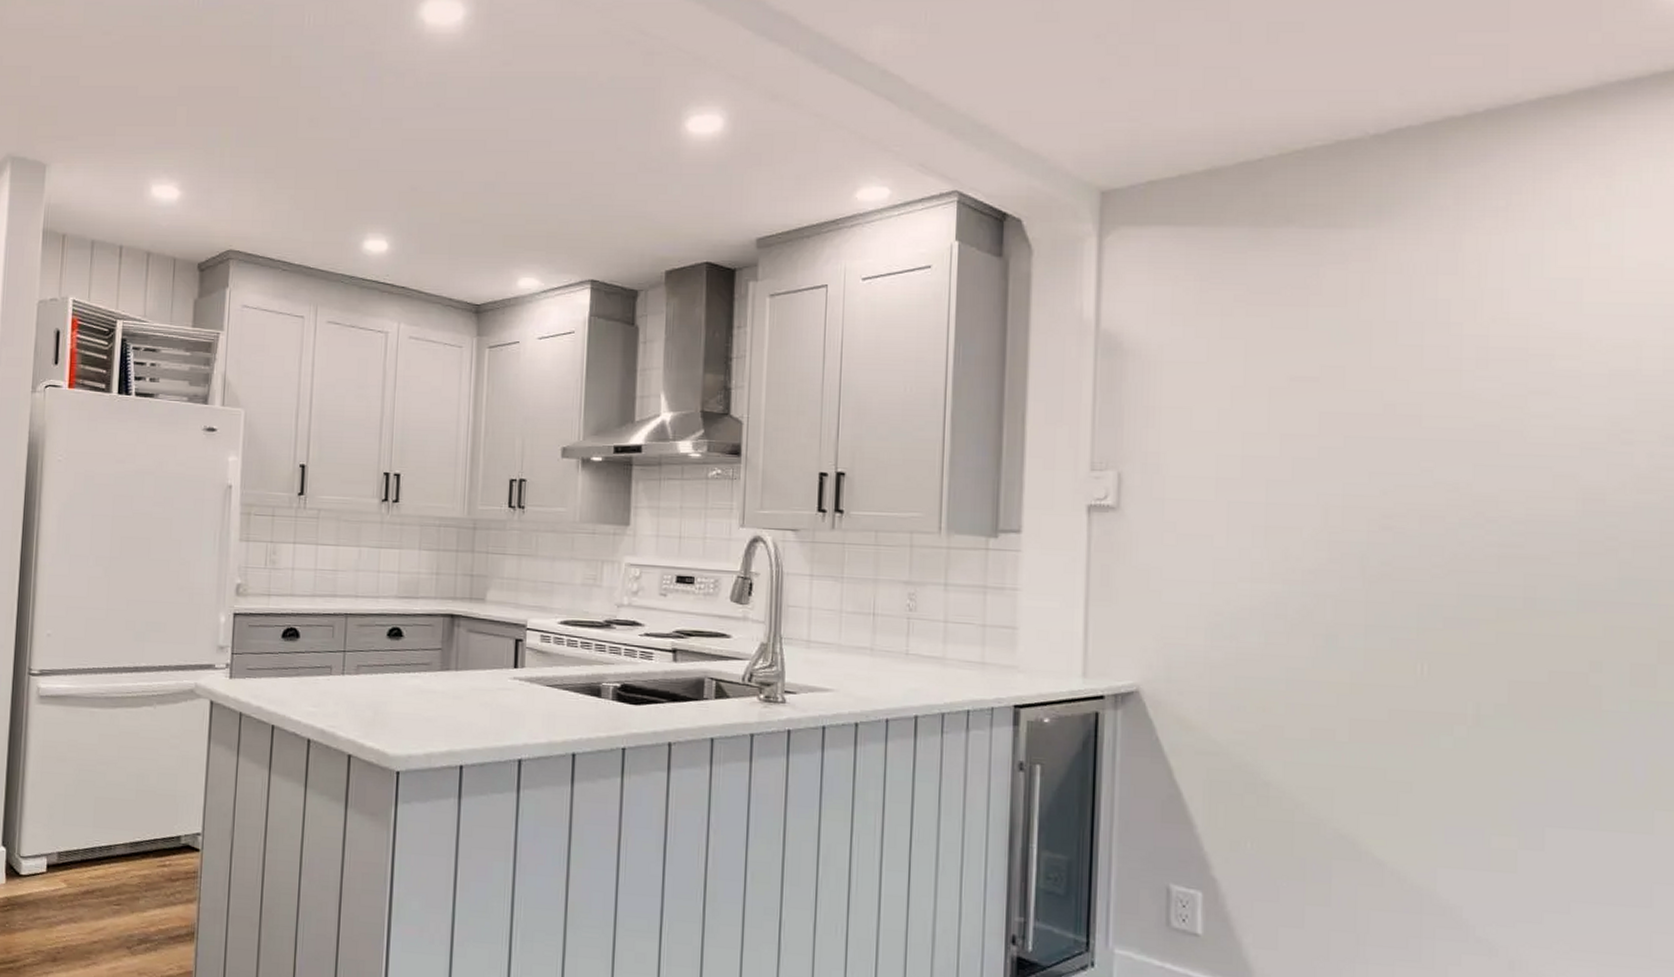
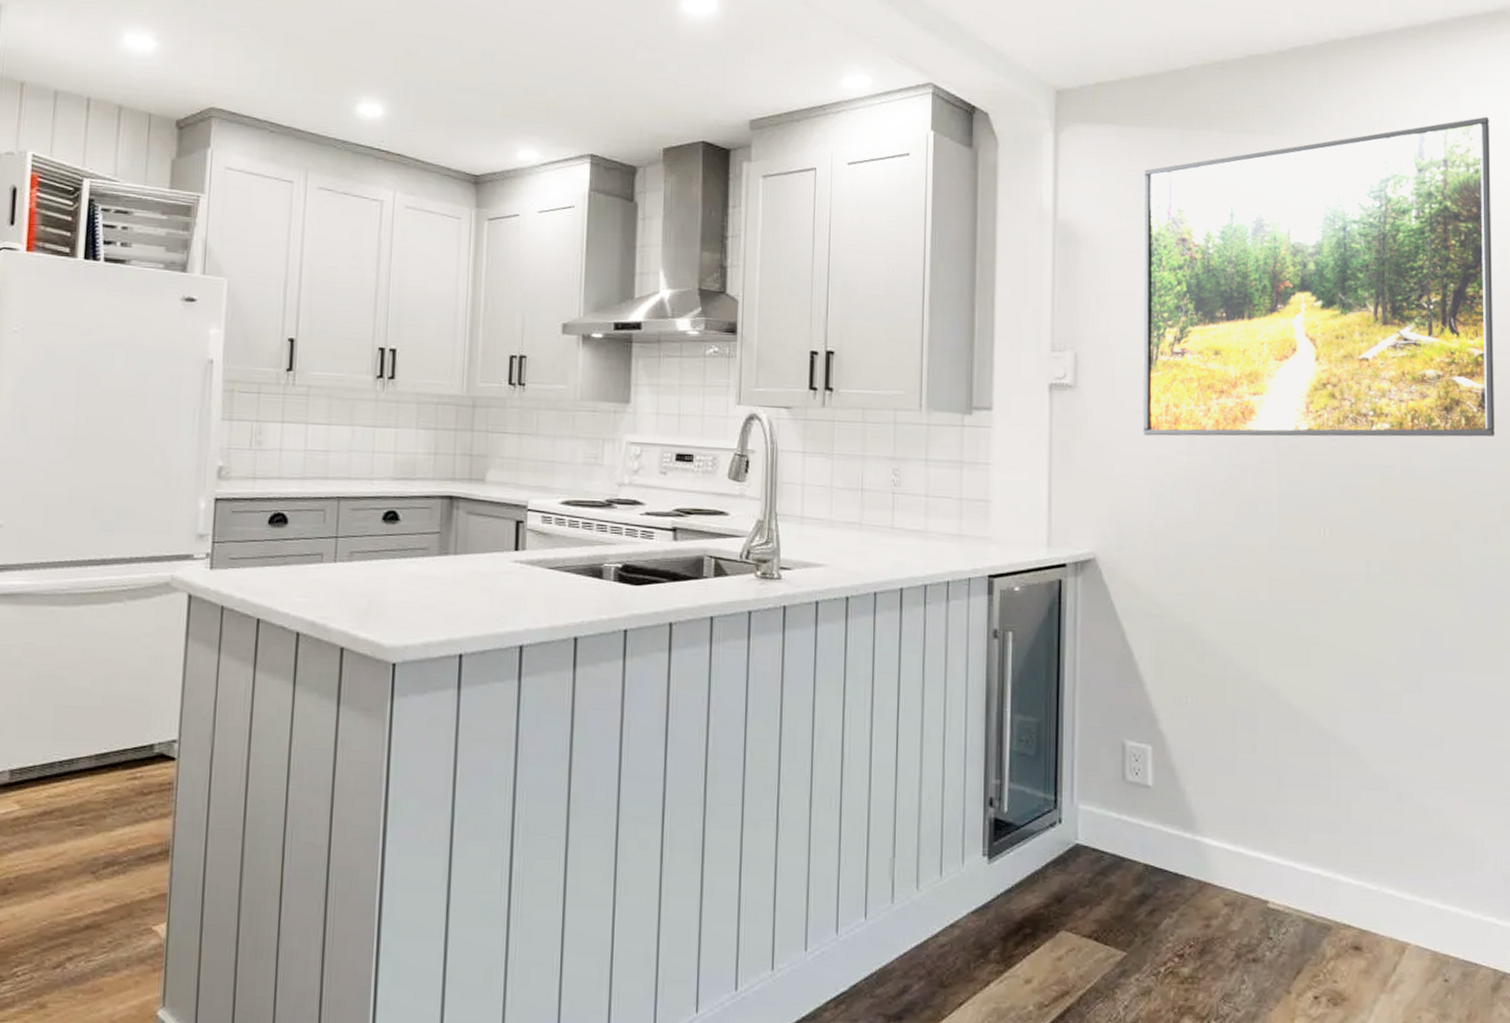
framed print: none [1197,195,1655,565] -> present [1142,116,1494,437]

